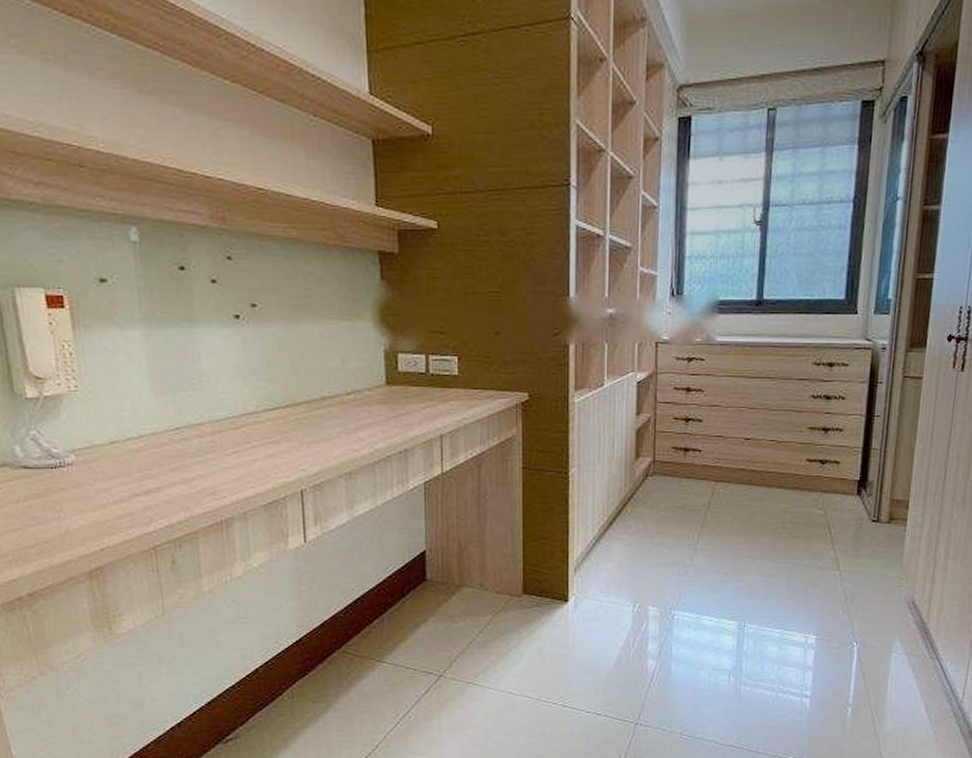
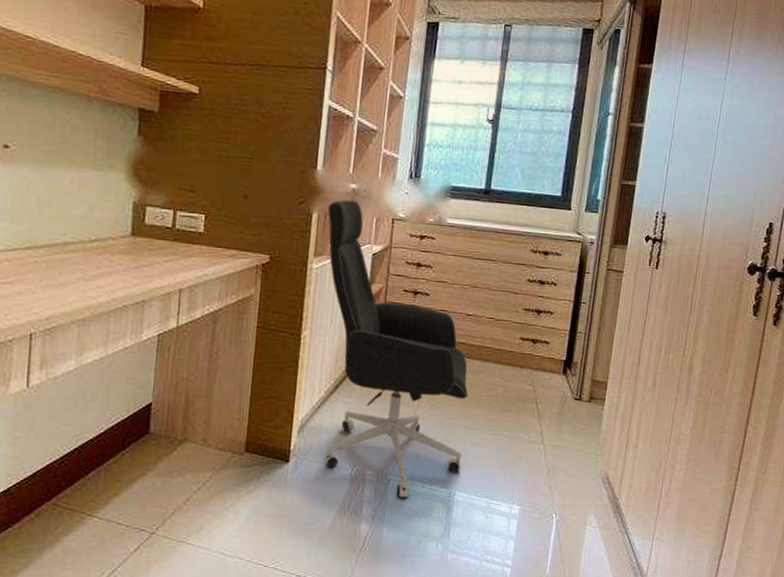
office chair: none [584,326,753,633] -> present [322,199,469,499]

